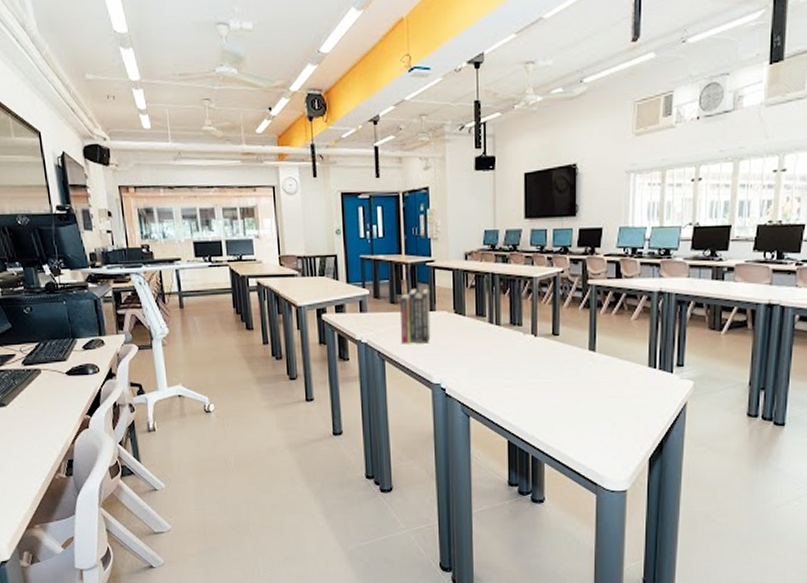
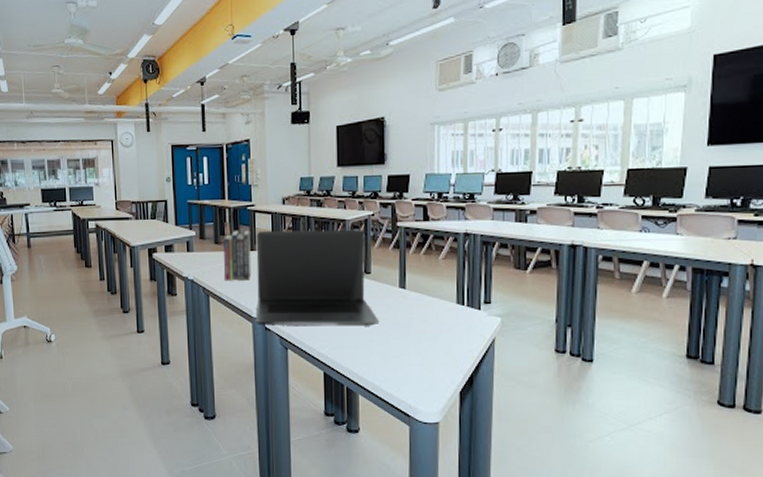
laptop computer: none [435,287,568,392] -> present [255,229,380,326]

